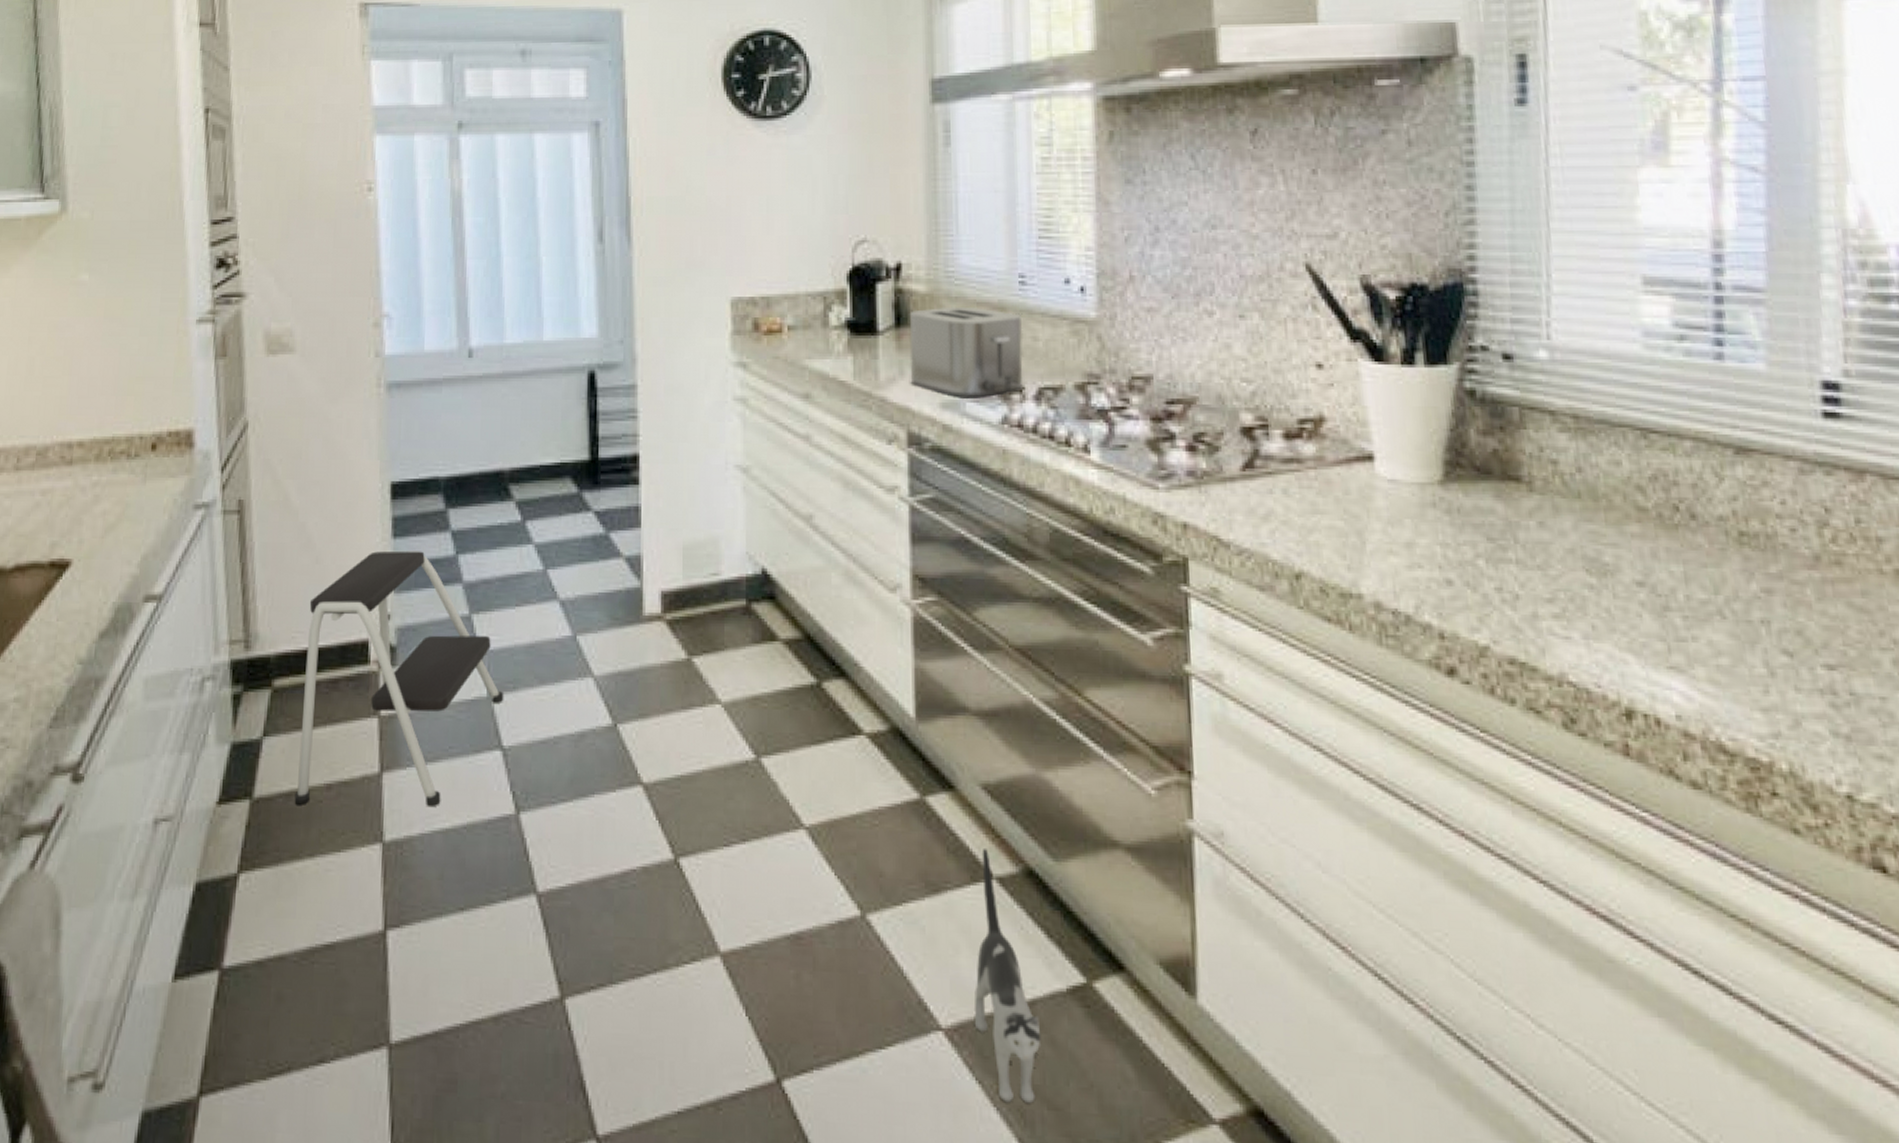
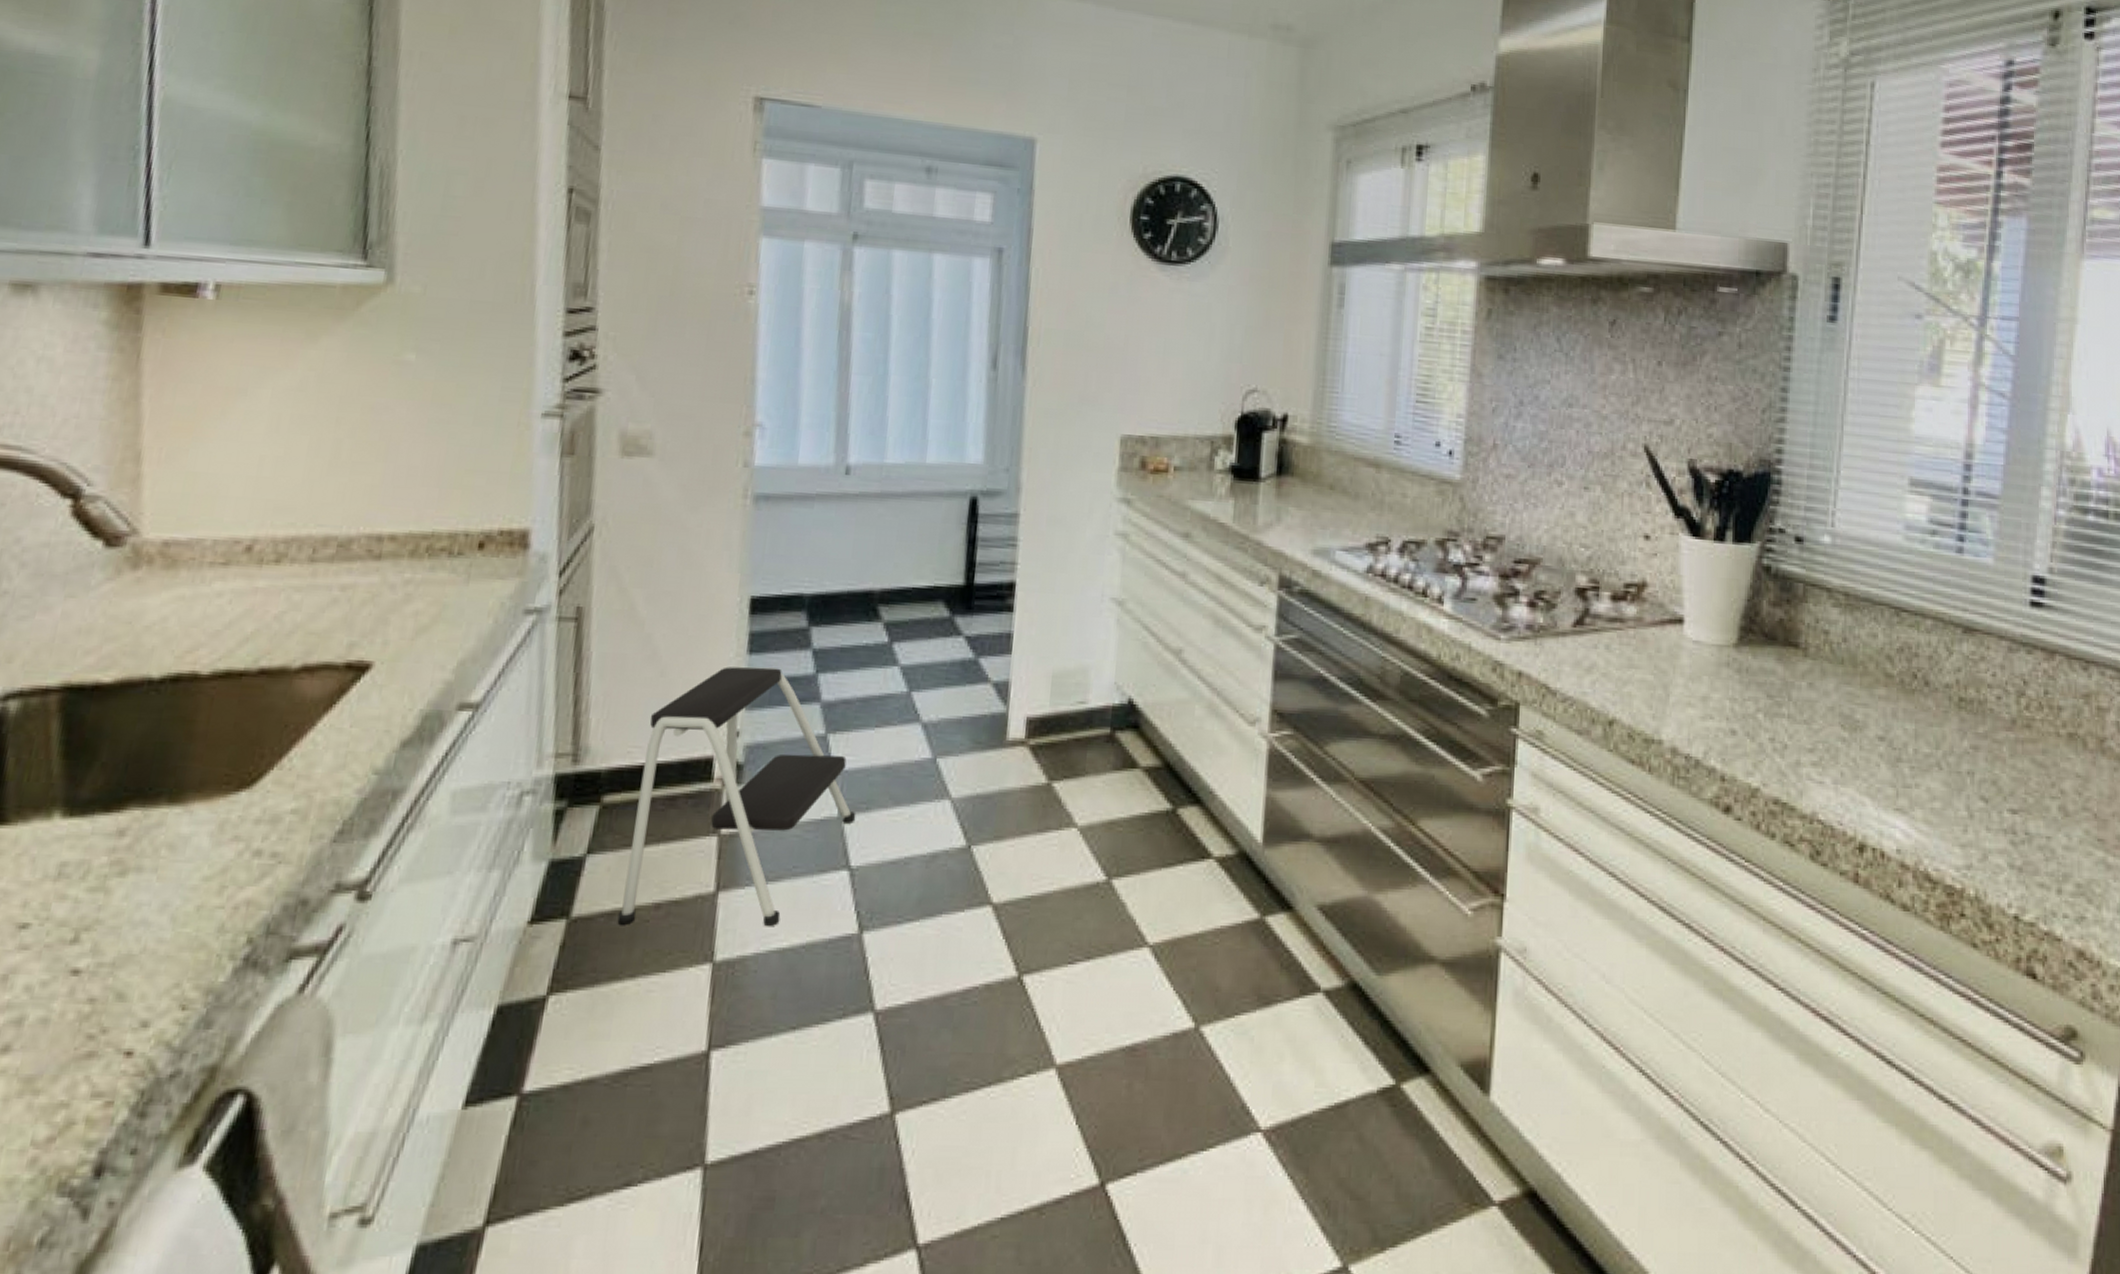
toaster: present [909,308,1023,400] -> none [1286,460,1394,548]
cat: present [974,847,1041,1104] -> none [1291,963,1351,1196]

